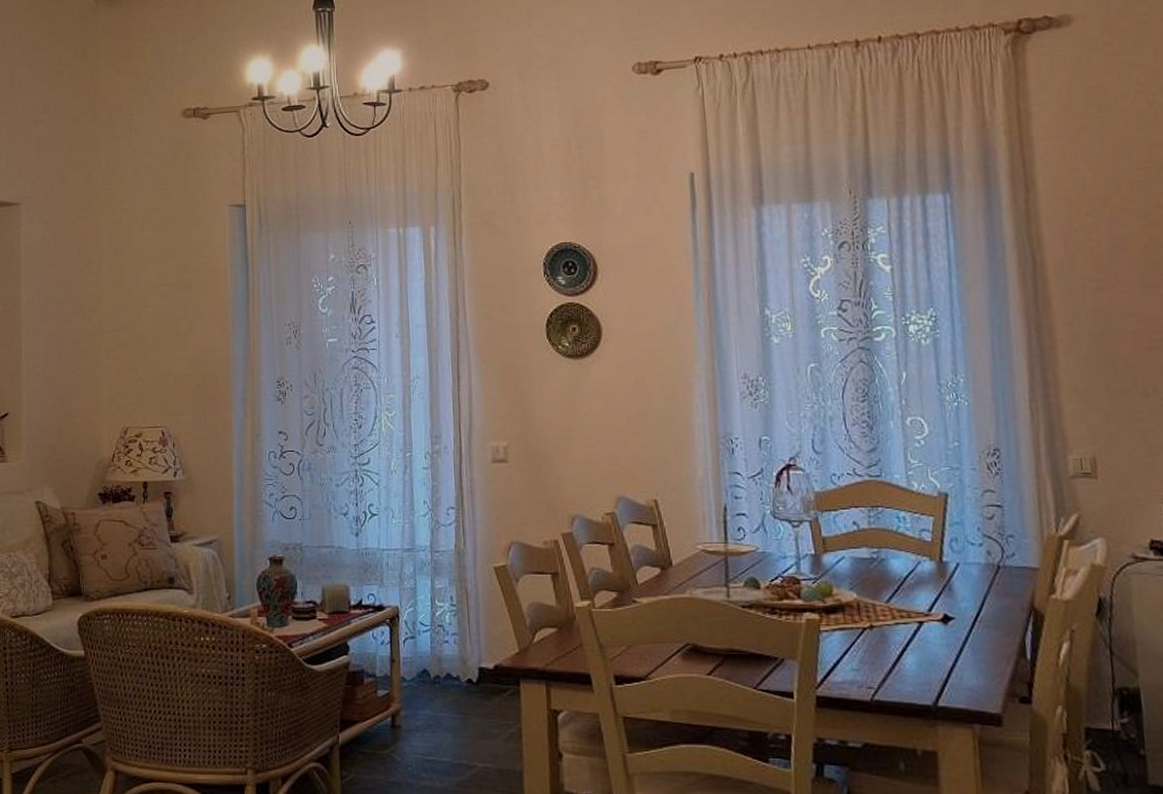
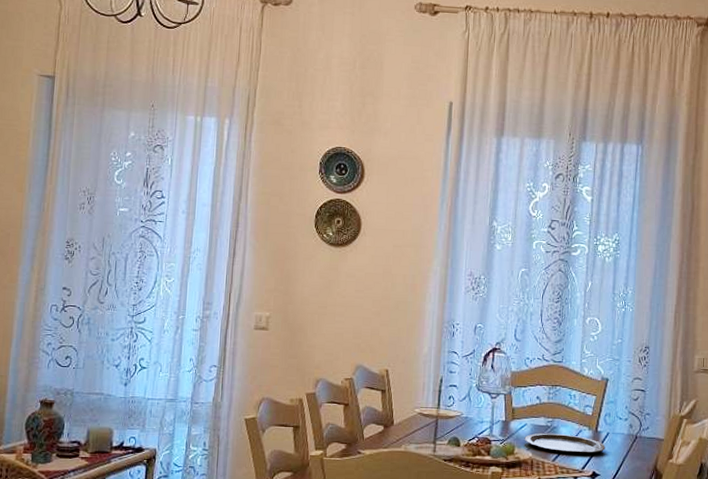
plate: none [843,567,957,592] -> present [524,433,605,454]

